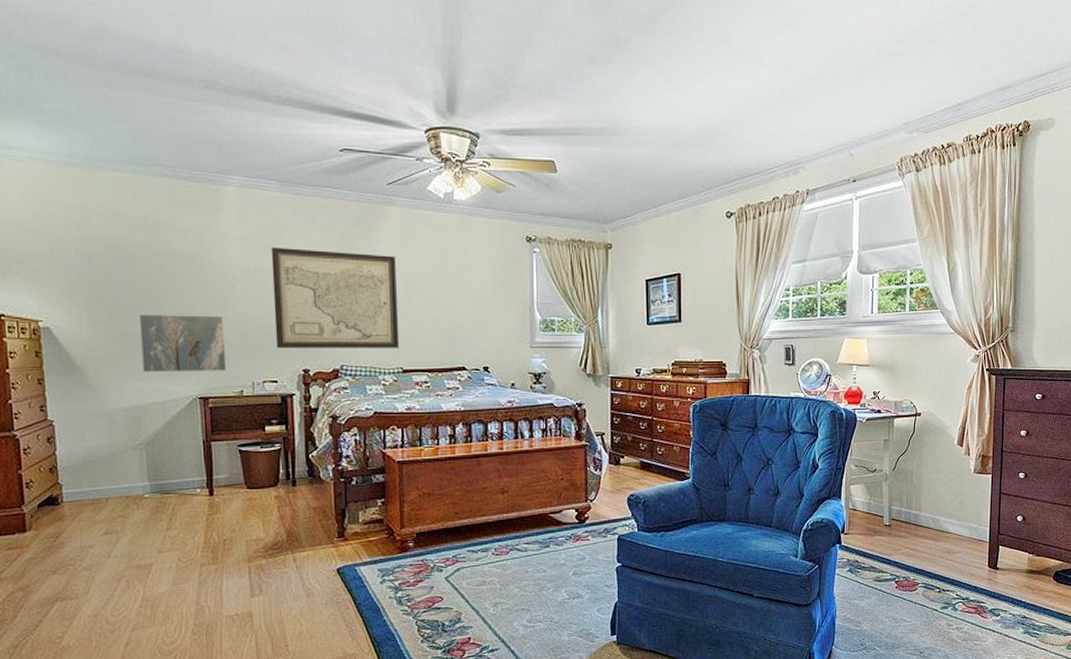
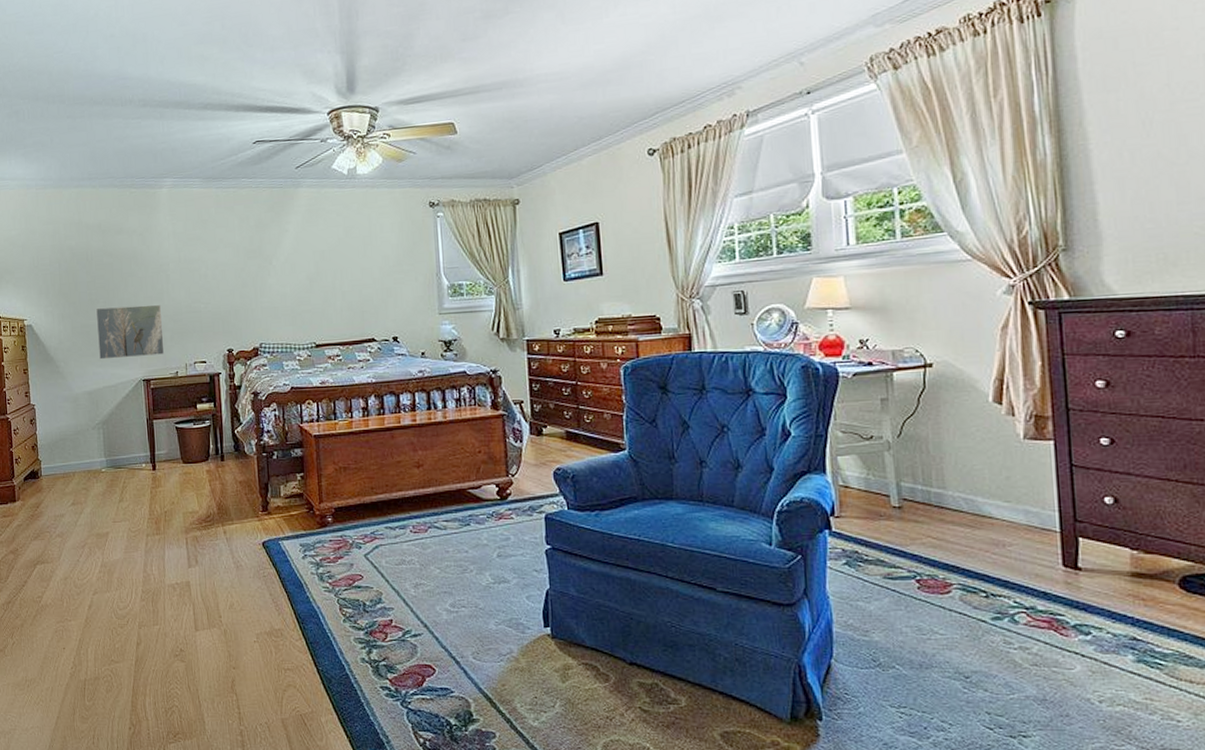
wall art: present [271,246,400,349] -> none [198,235,312,331]

